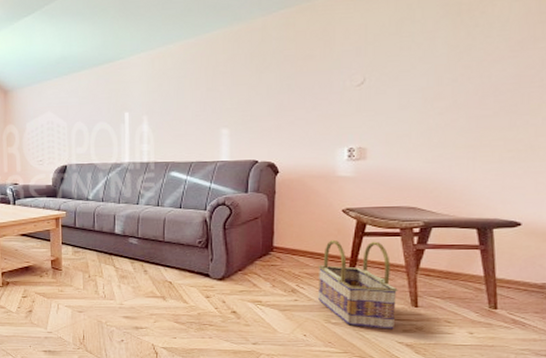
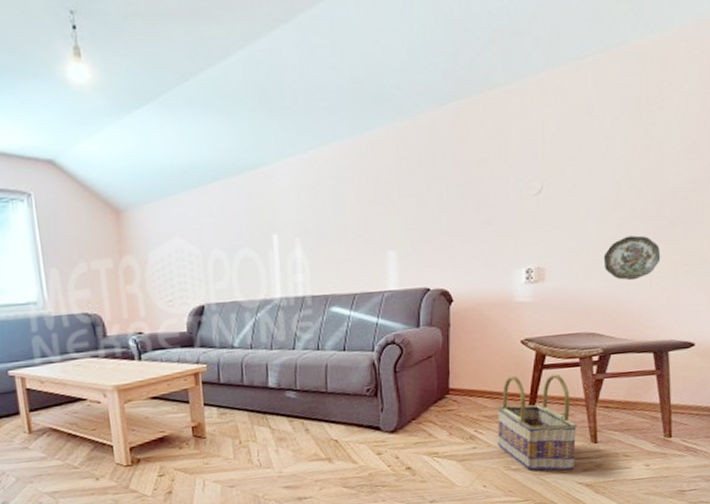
decorative plate: none [424,123,484,163] -> present [603,235,661,281]

